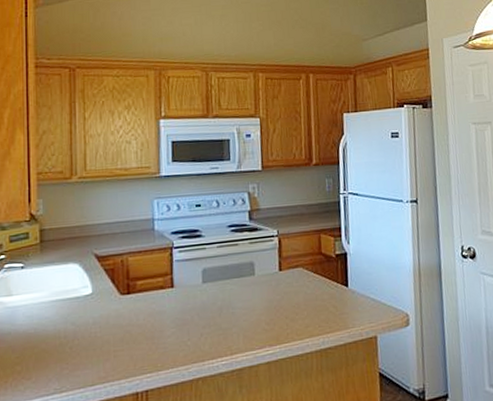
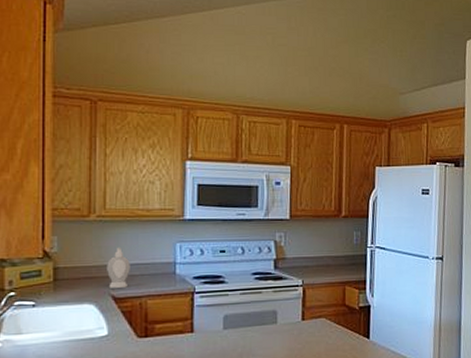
soap bottle: none [89,206,111,247] -> present [107,247,130,288]

